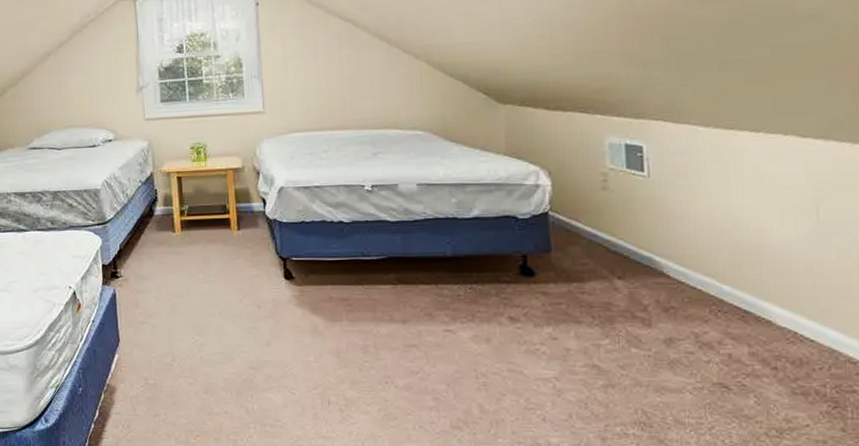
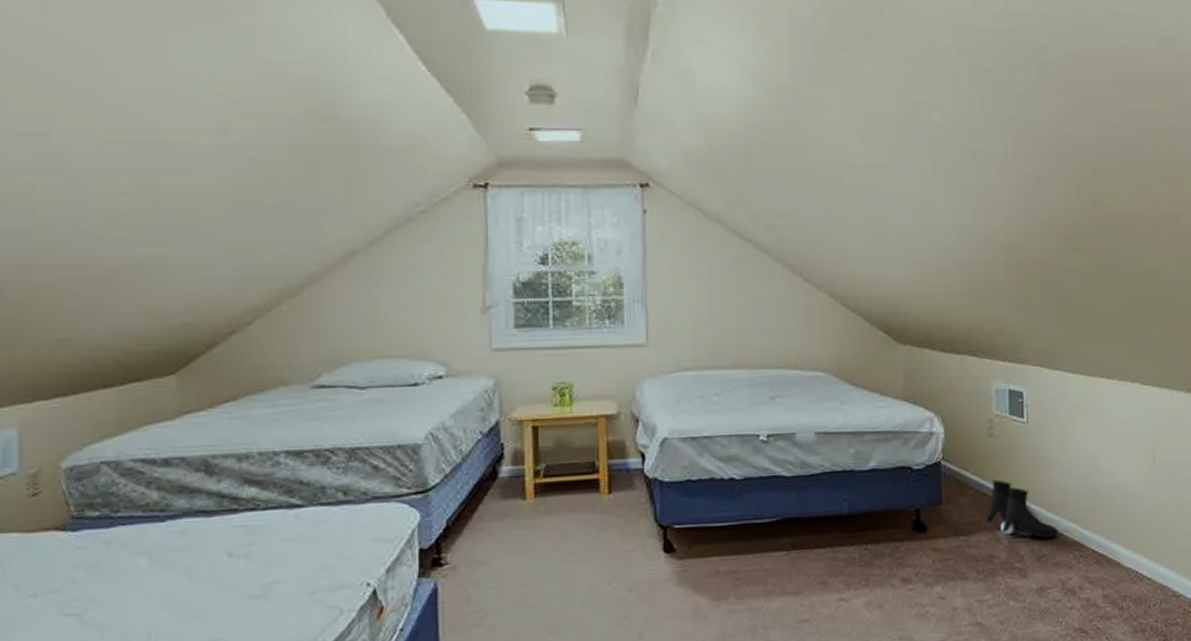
boots: none [601,231,690,291] -> present [986,479,1059,539]

